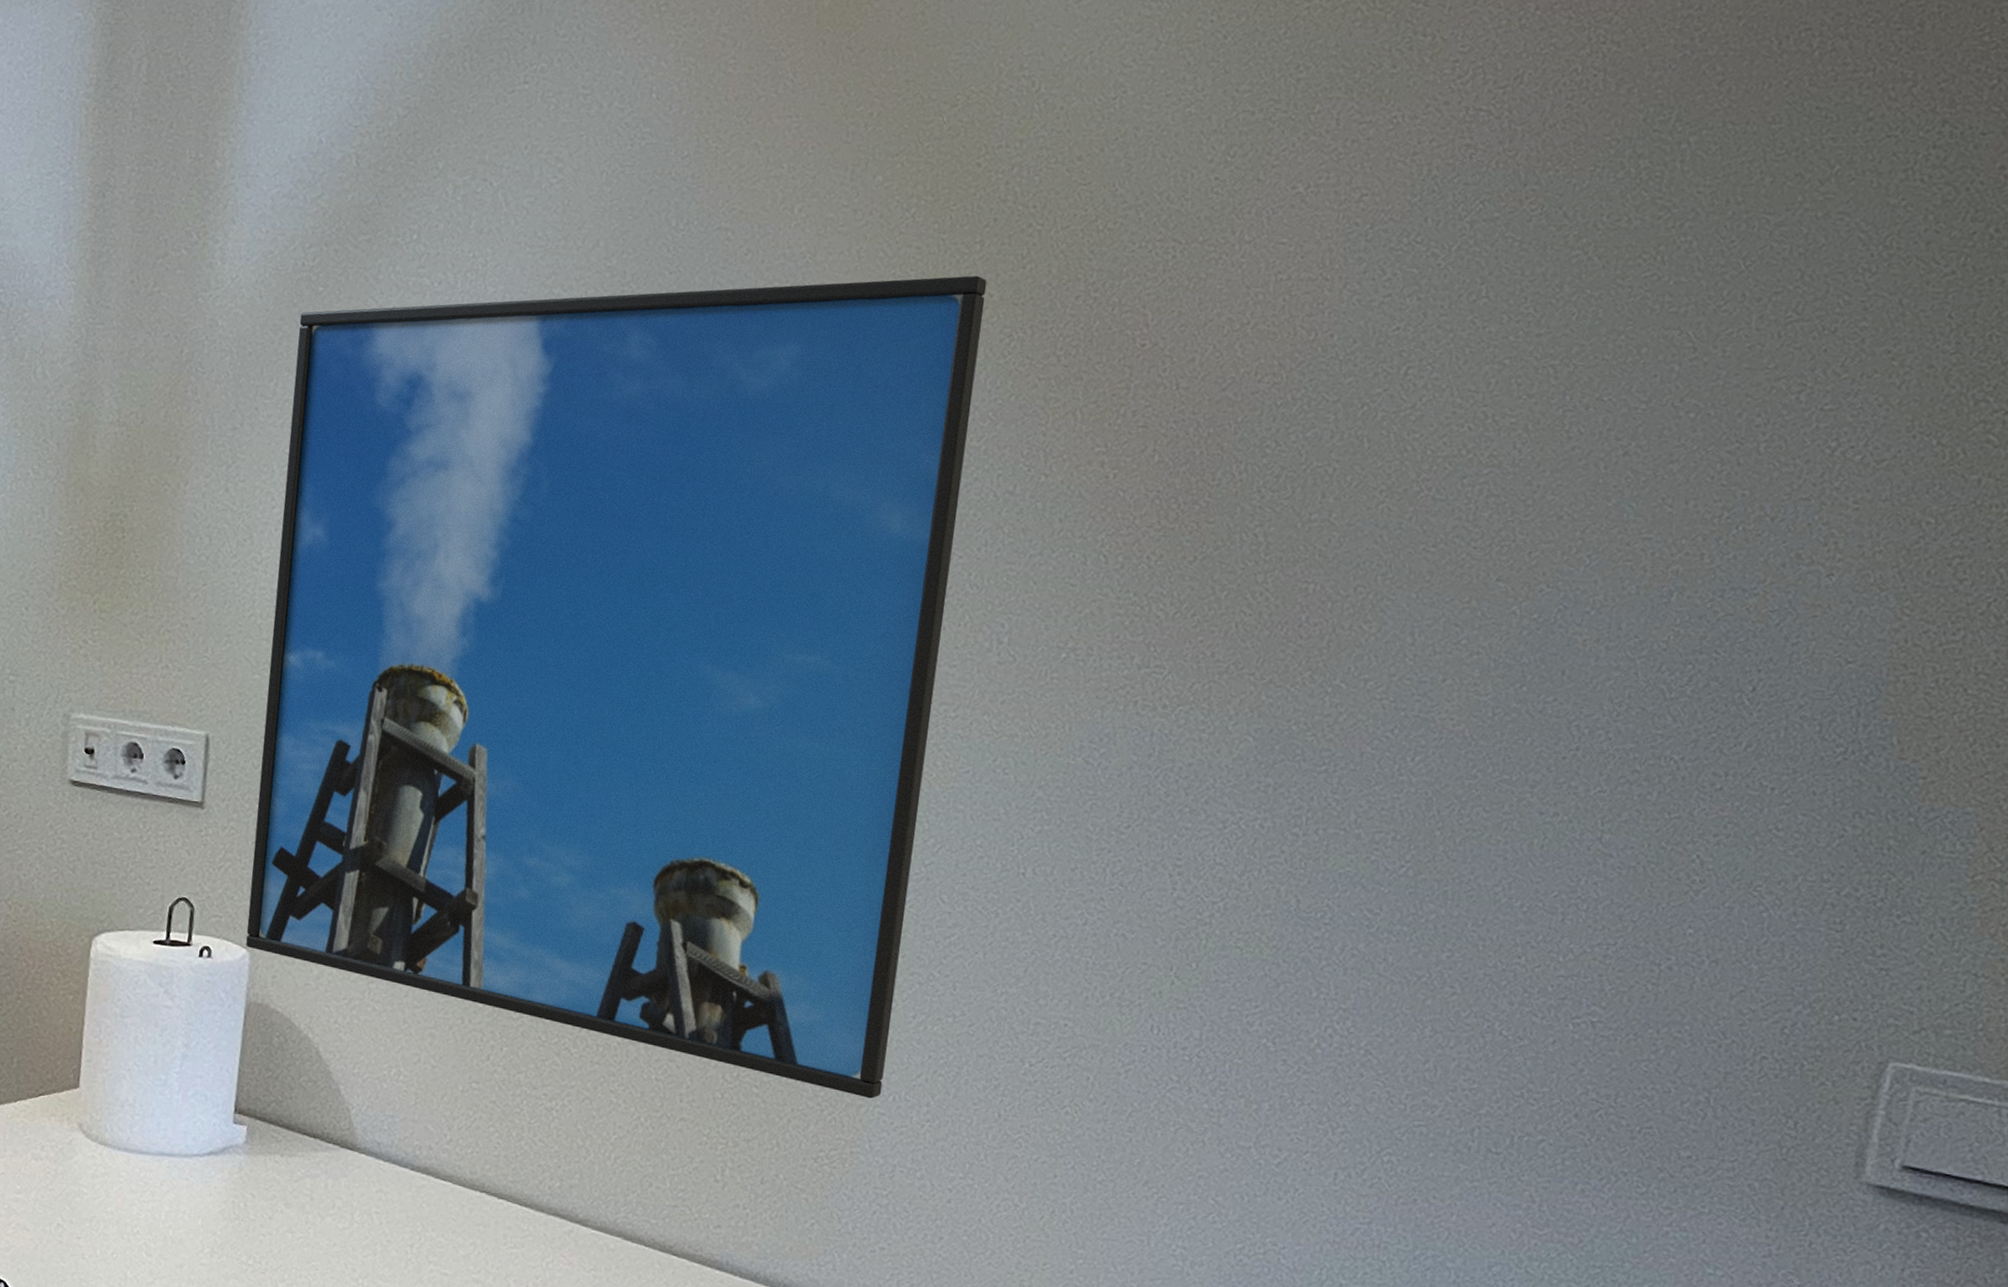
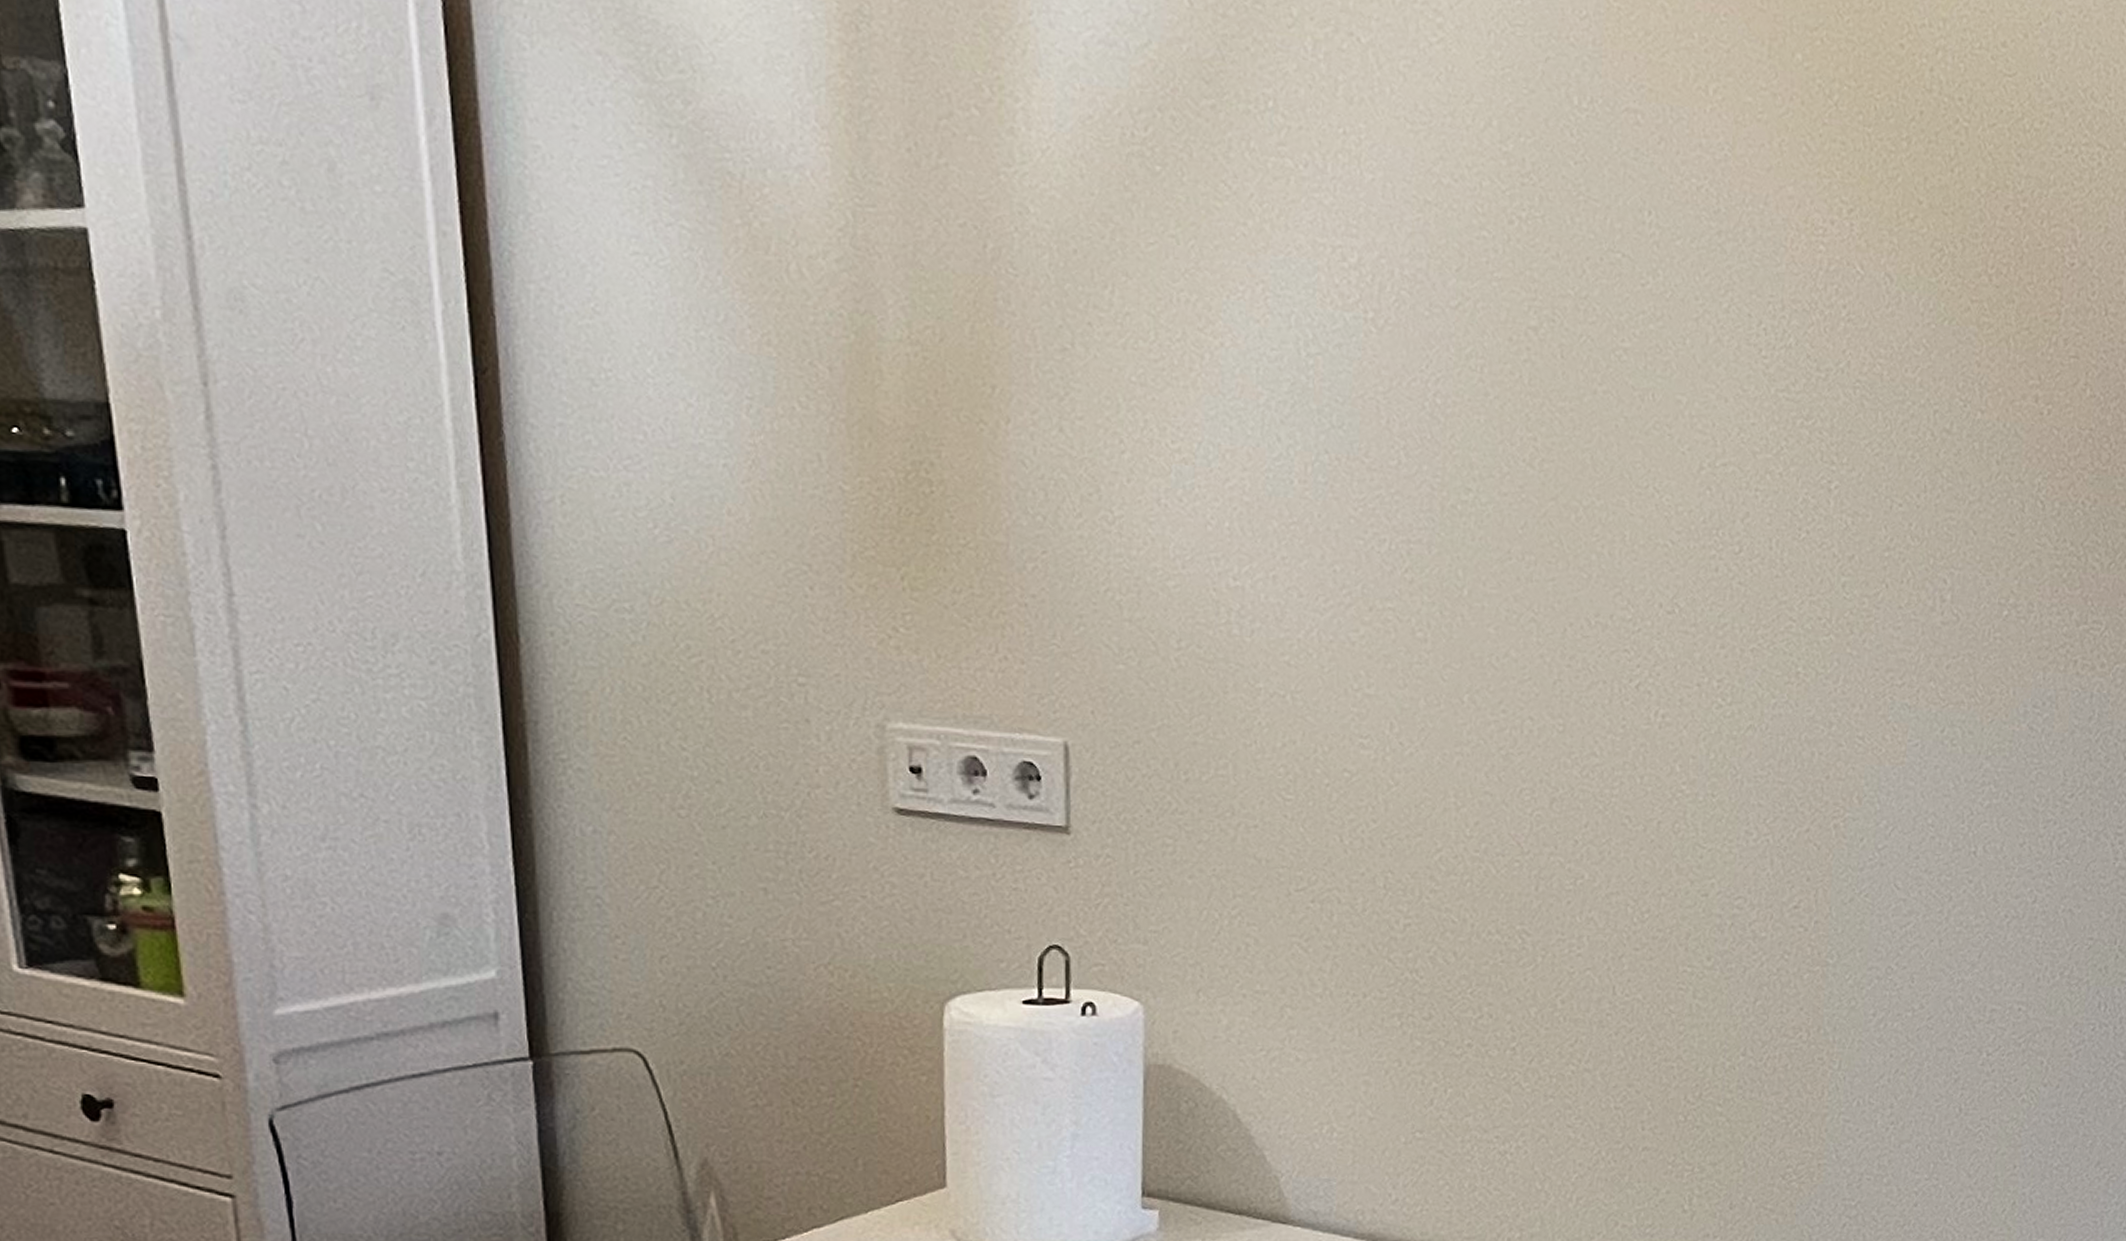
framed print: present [246,275,987,1099] -> none [1134,178,1916,1106]

